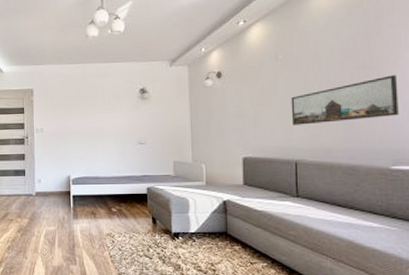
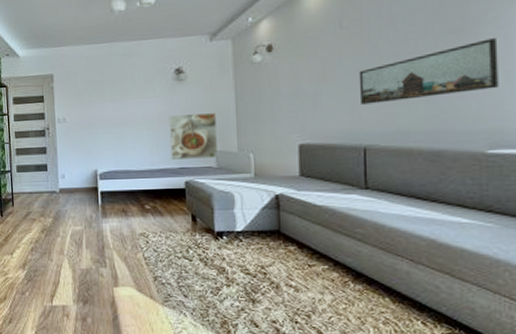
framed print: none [134,128,176,168] -> present [169,113,219,160]

